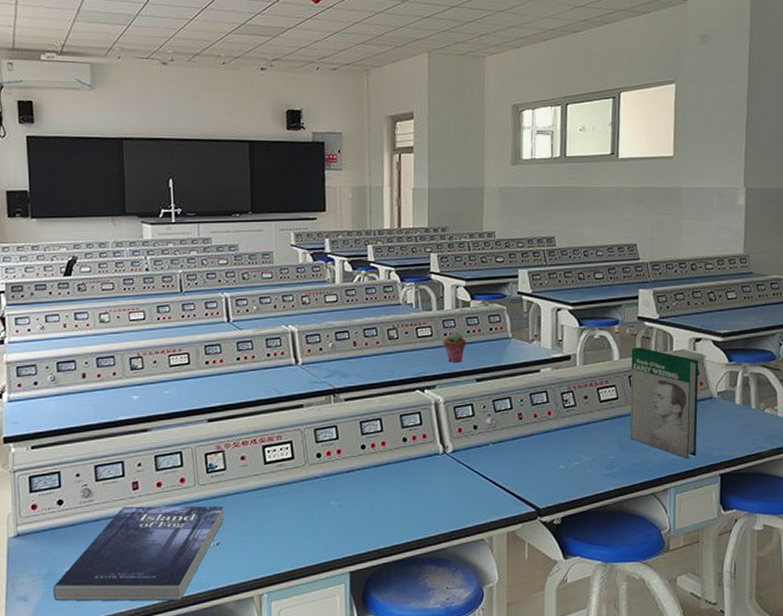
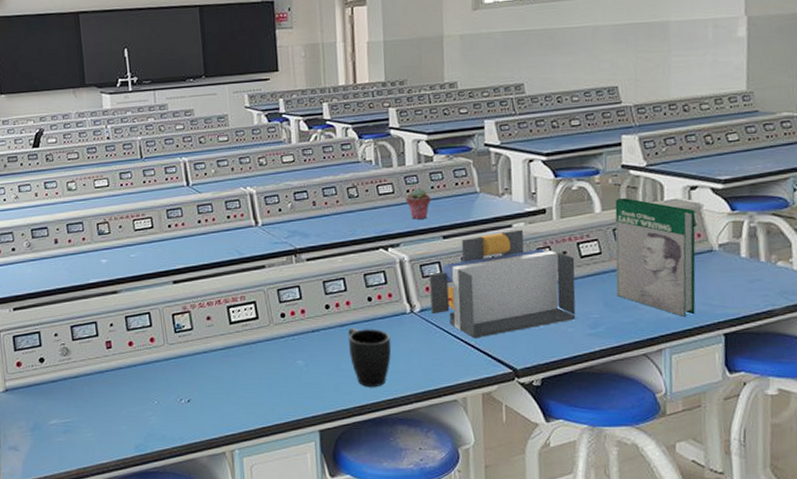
book: present [53,505,224,602] -> none [40,364,194,455]
mug: none [383,467,424,528] -> present [348,327,392,388]
desk organizer: none [462,374,595,479] -> present [429,229,576,339]

